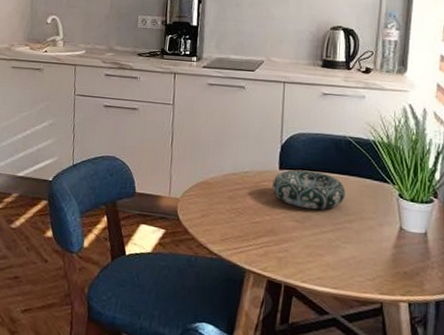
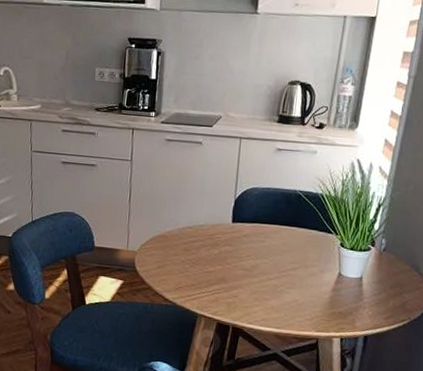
decorative bowl: present [272,169,346,210] -> none [225,222,293,259]

